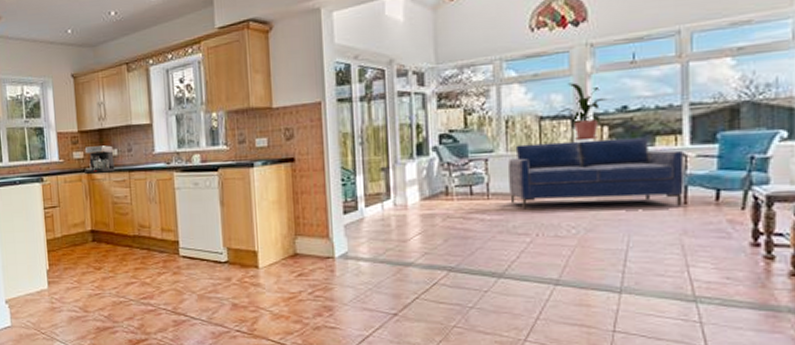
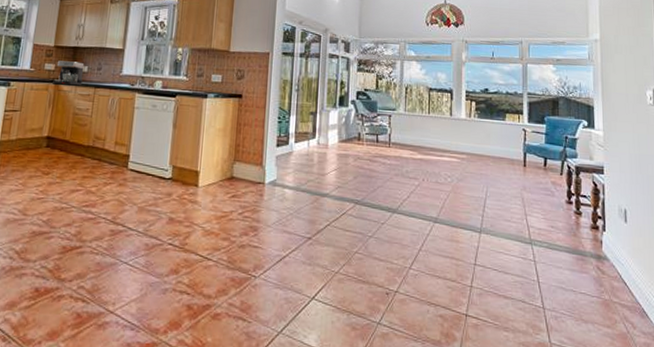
sofa: present [508,137,684,210] -> none [405,107,524,168]
house plant: present [551,82,611,141] -> none [437,66,478,111]

